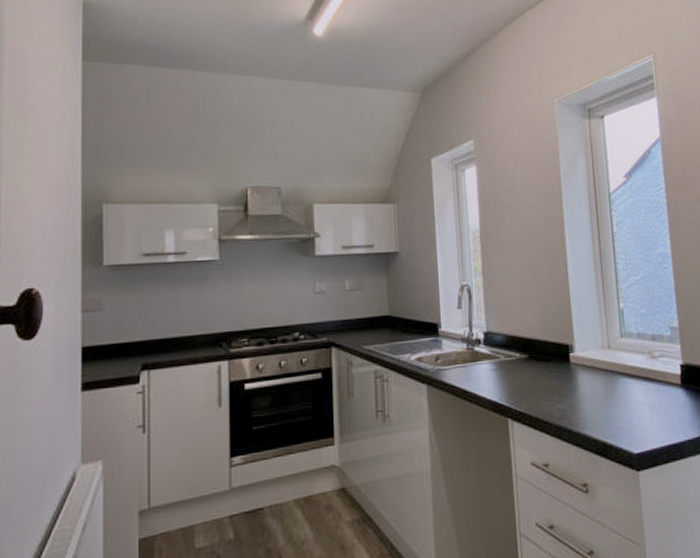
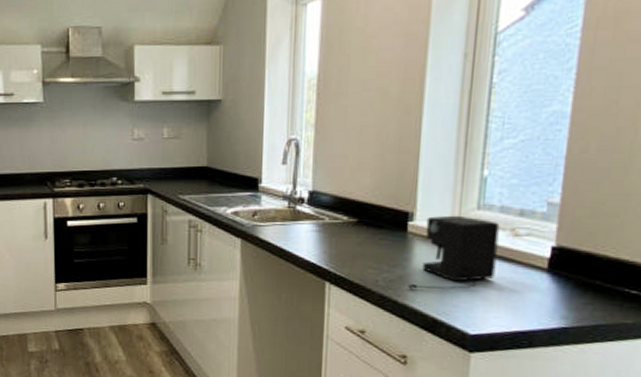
coffee maker: none [578,344,644,417] -> present [408,215,500,289]

